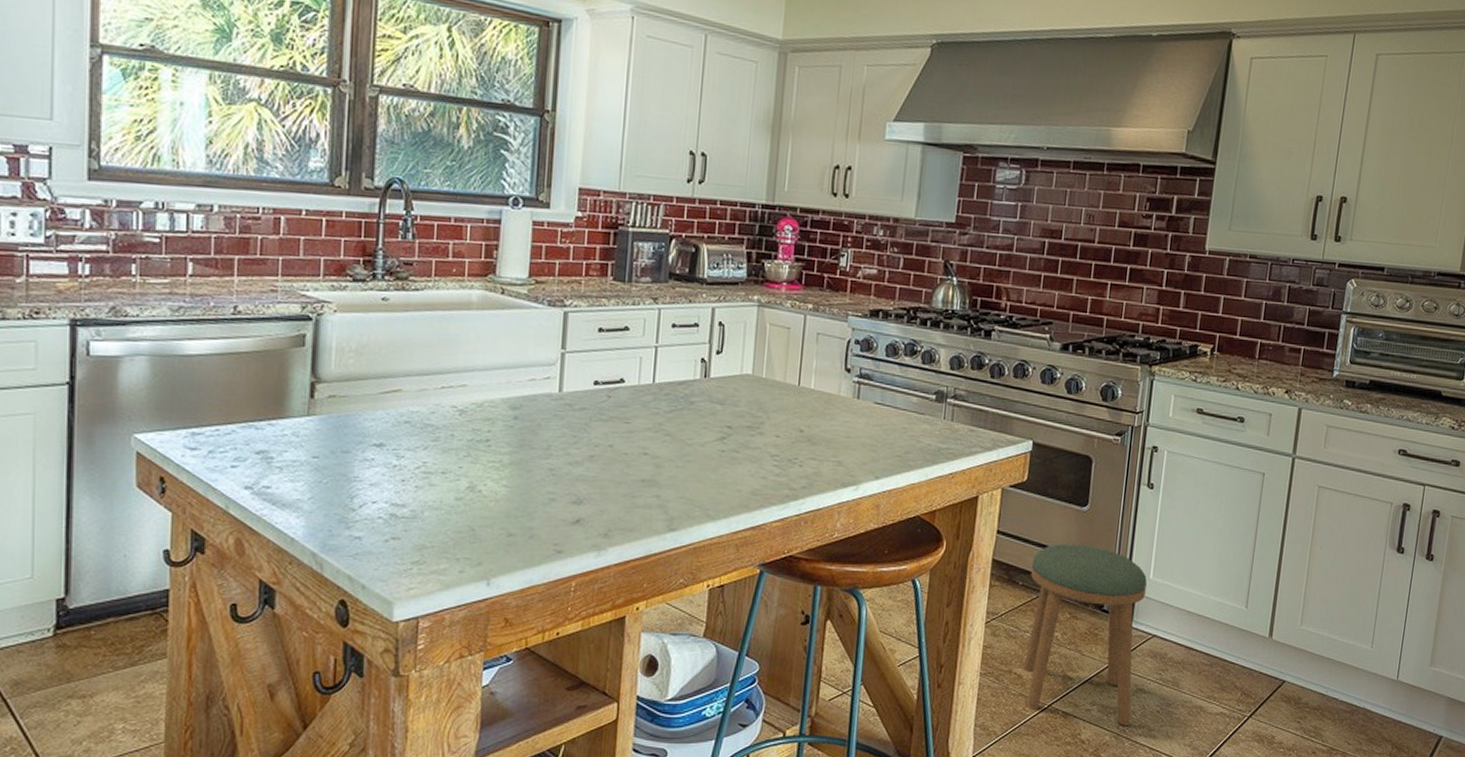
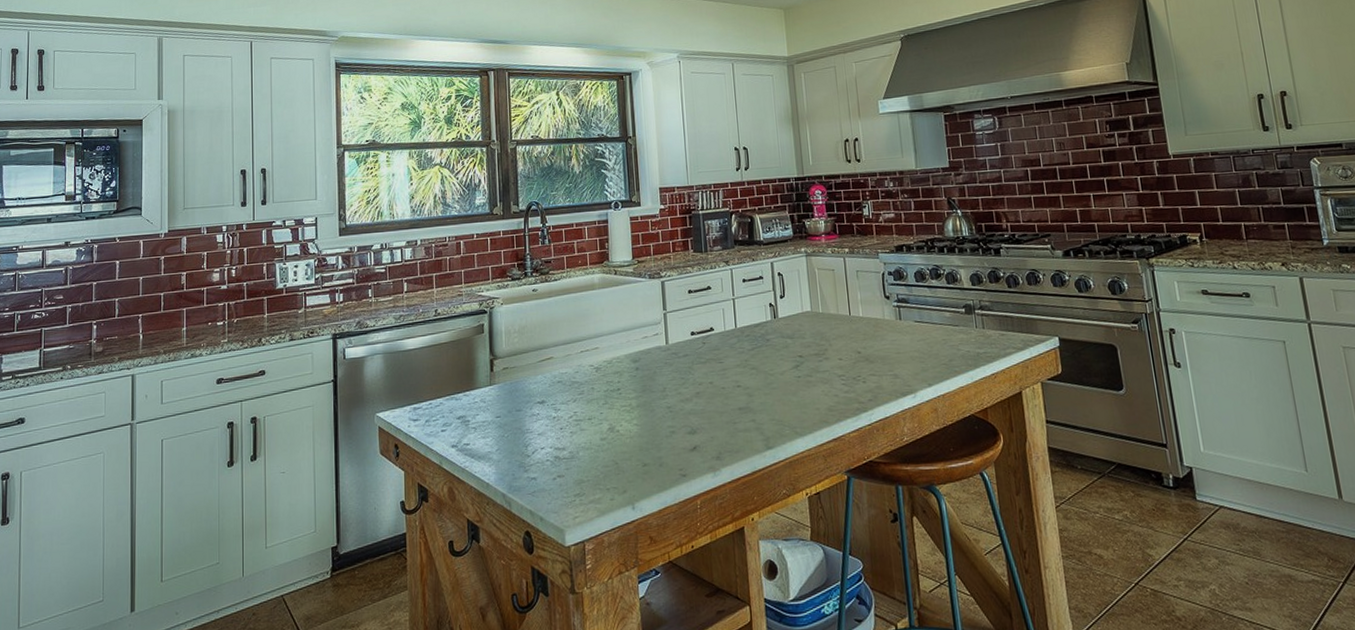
stool: present [1024,544,1147,726] -> none [1085,426,1222,600]

